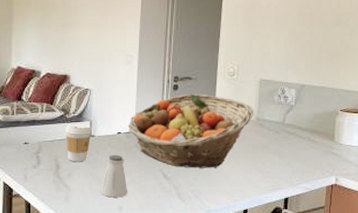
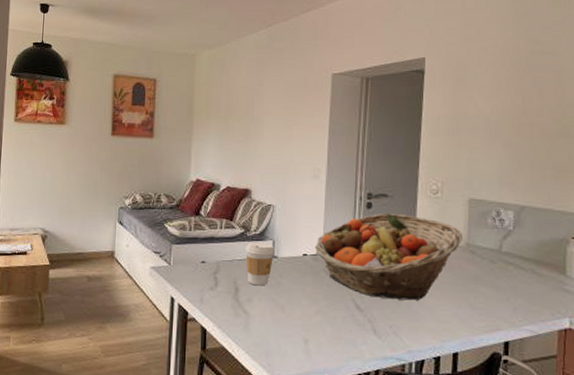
saltshaker: present [101,154,128,198] -> none [284,278,315,329]

